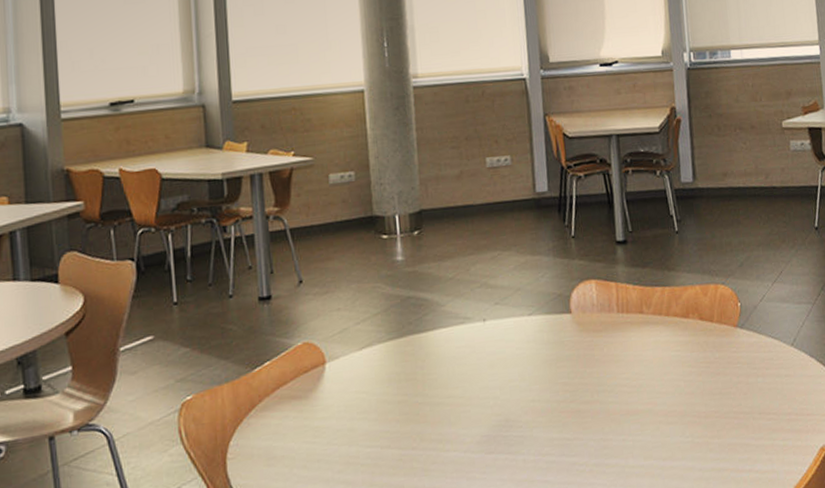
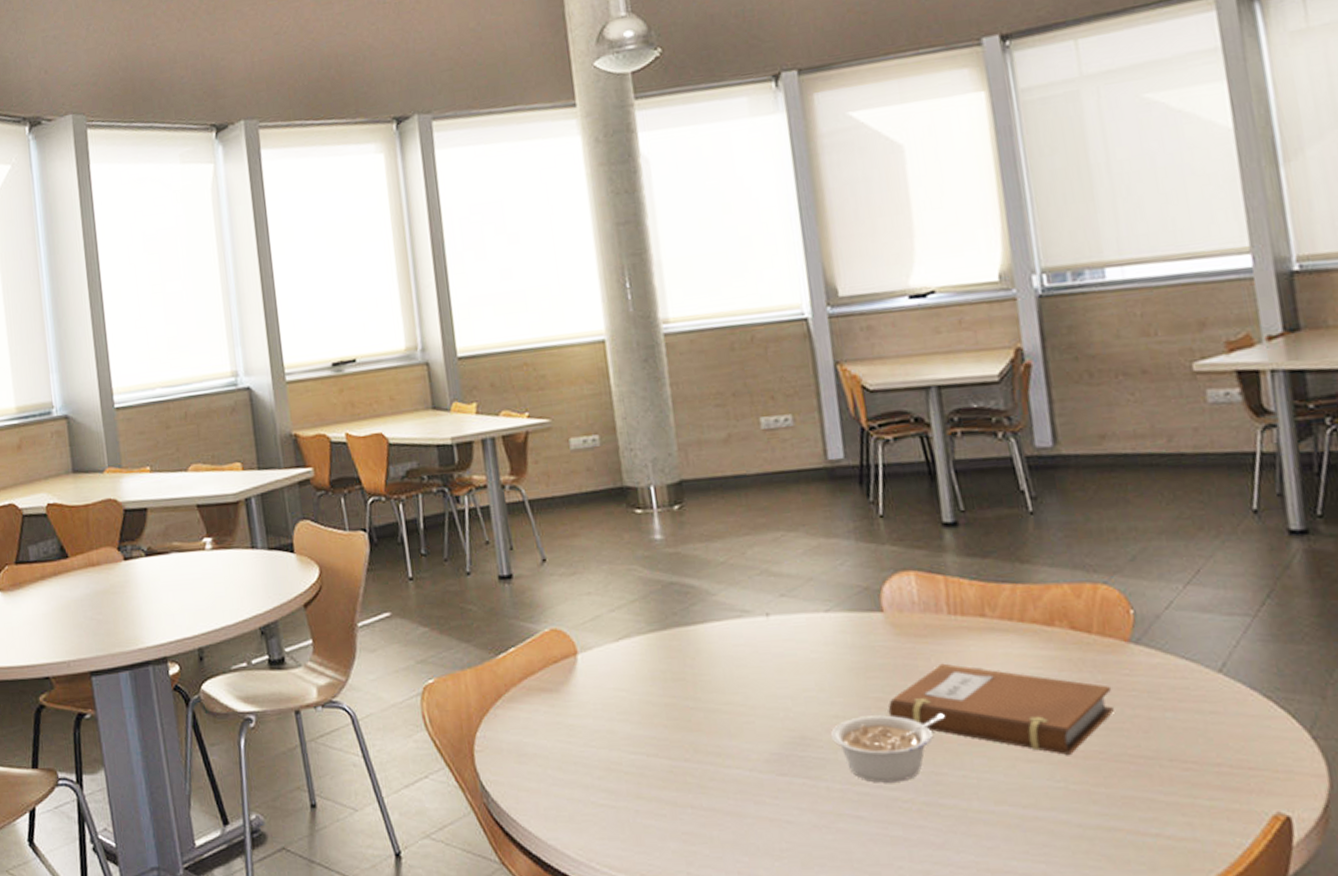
legume: none [528,391,612,452] -> present [830,713,945,783]
notebook: none [571,351,725,416] -> present [888,663,1114,755]

